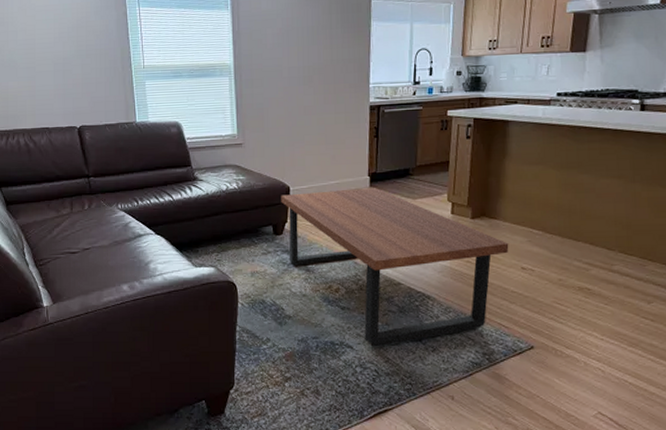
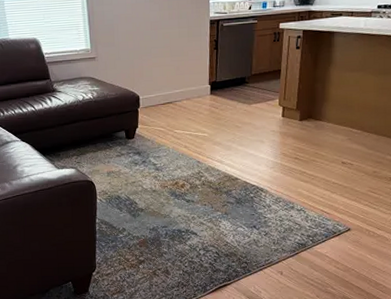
coffee table: present [281,187,509,347] -> none [131,94,332,233]

